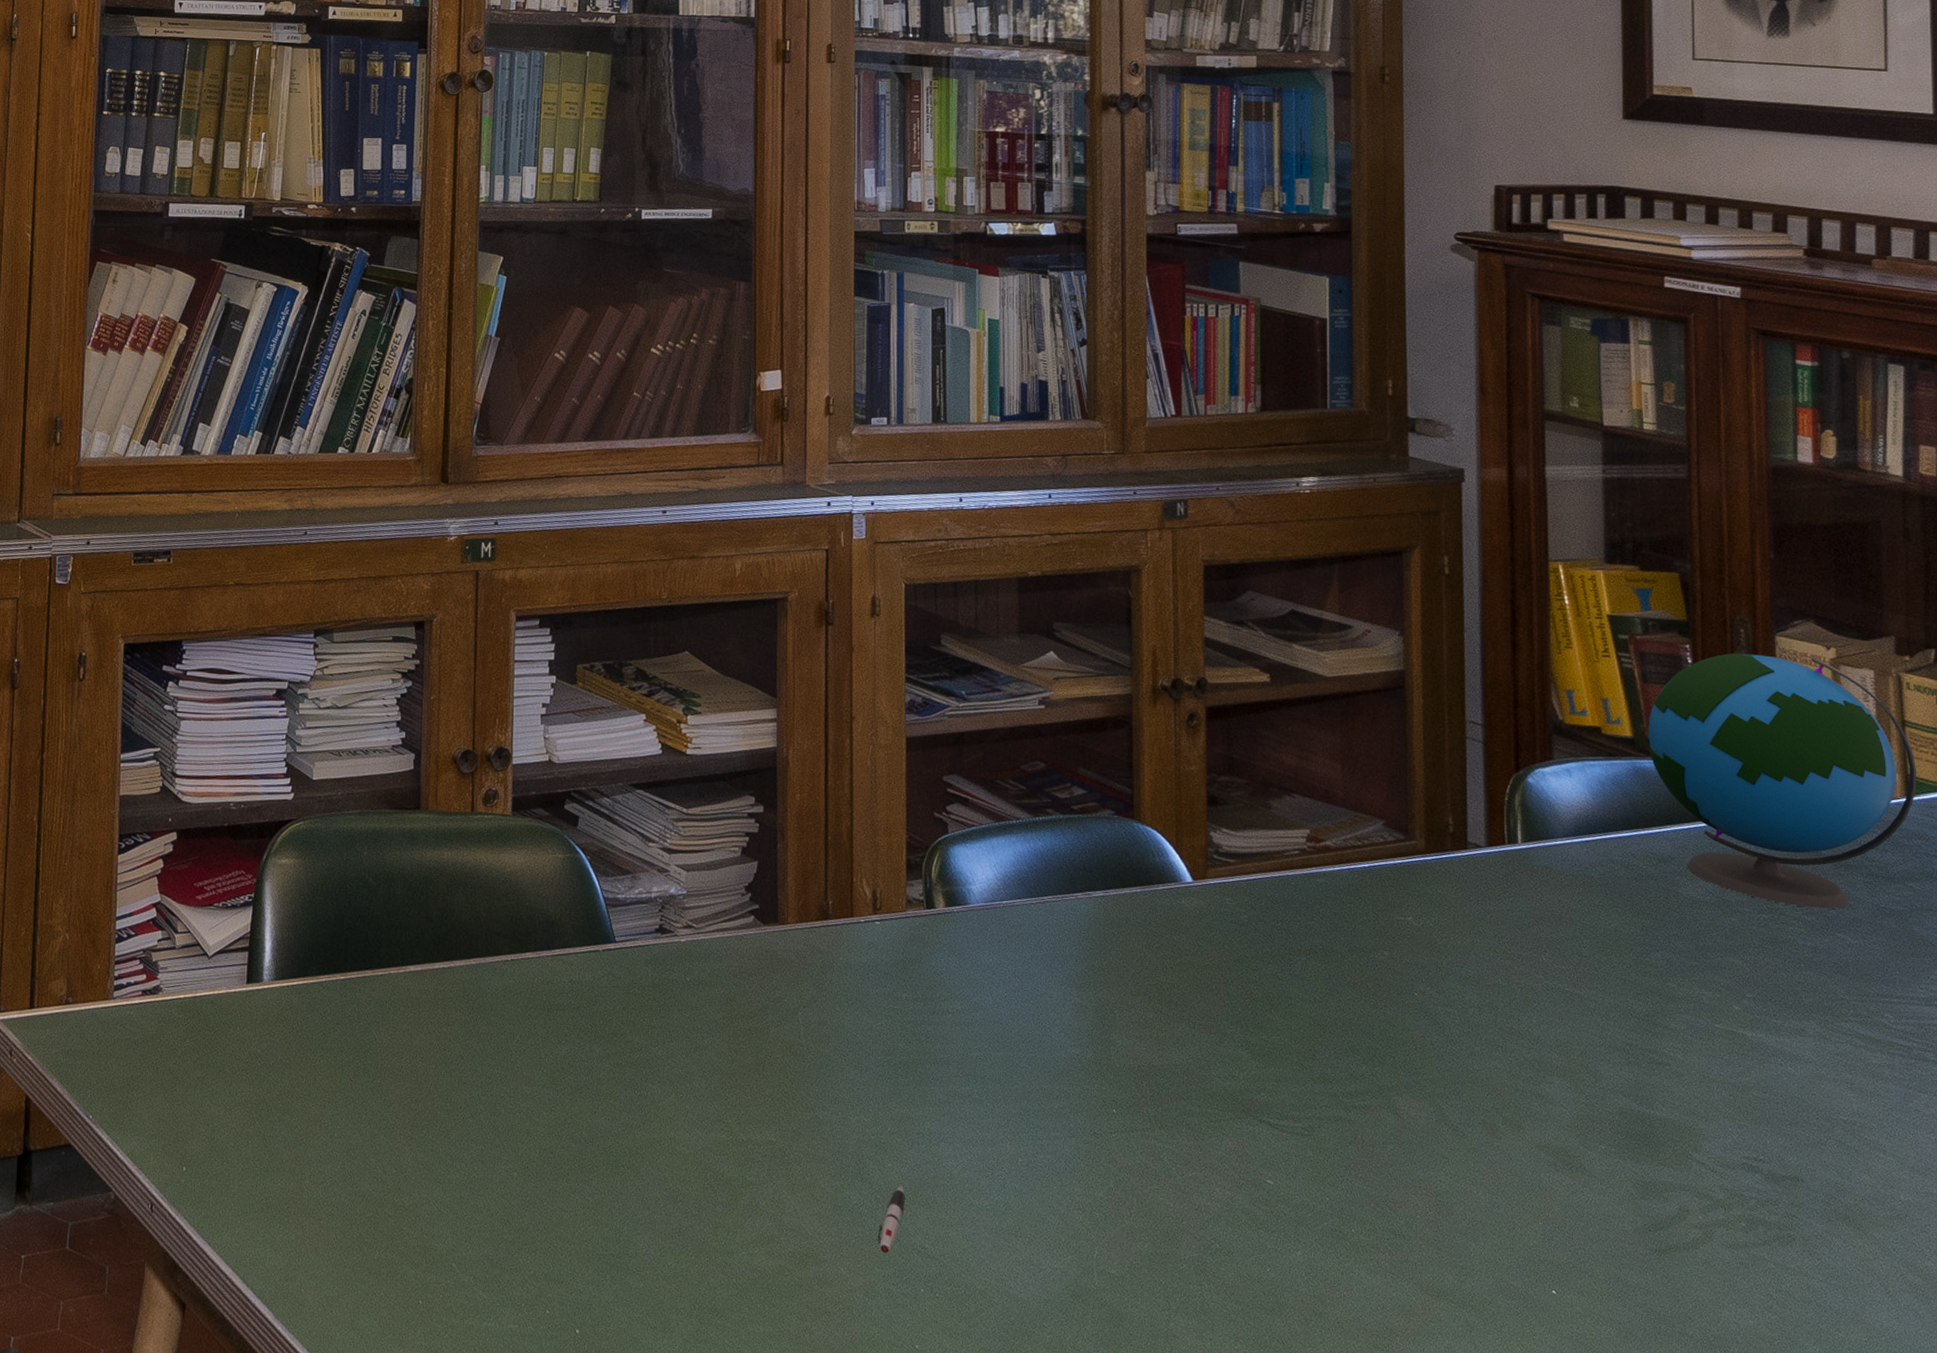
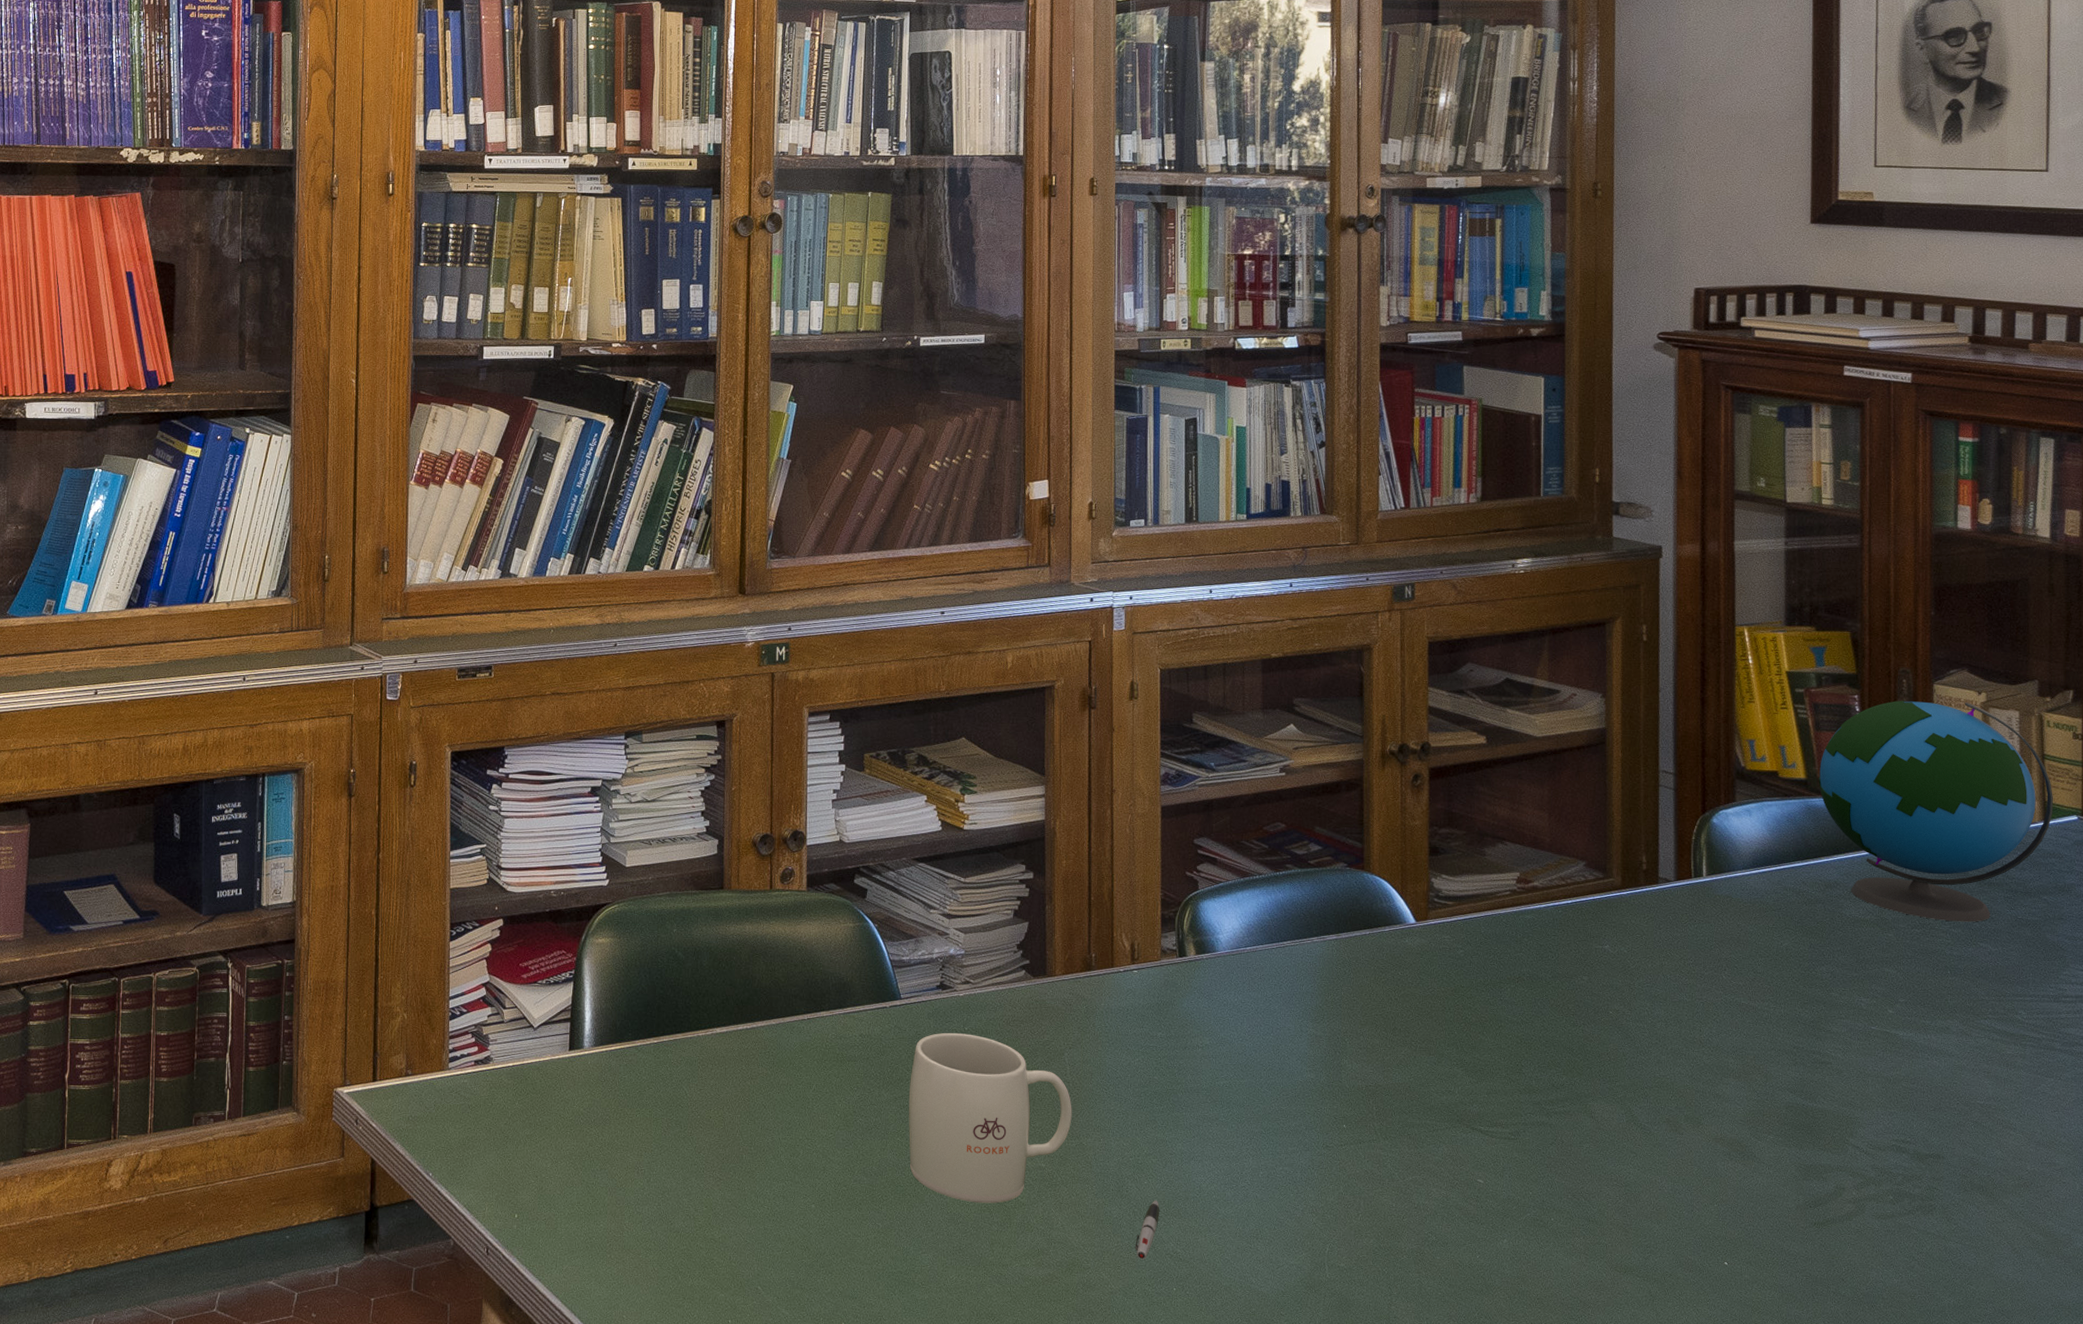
mug: none [622,982,807,1181] -> present [908,1032,1072,1204]

